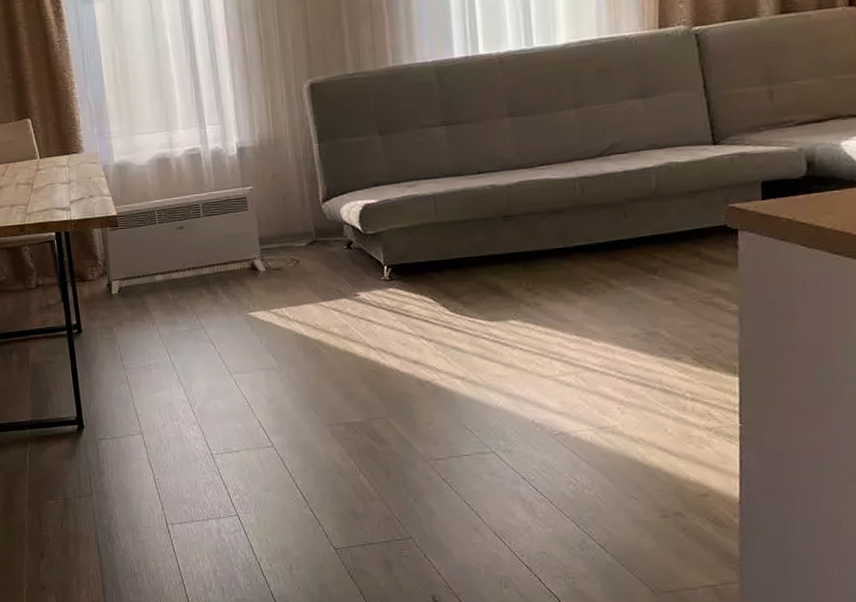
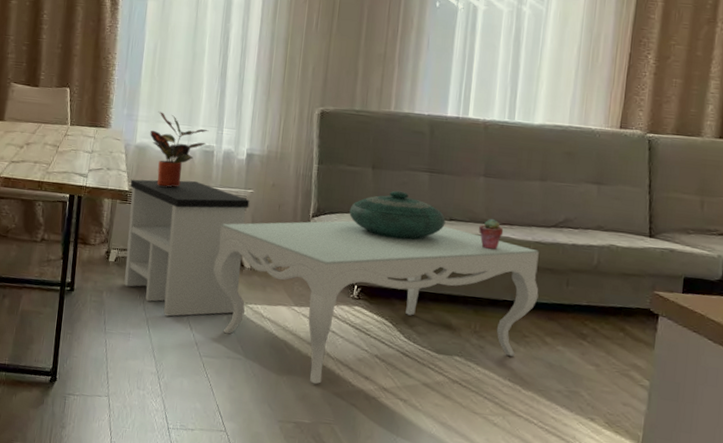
side table: none [117,189,258,339] -> present [124,179,250,316]
potted plant: none [127,122,191,204] -> present [150,111,209,188]
coffee table: none [224,181,594,380] -> present [213,220,539,384]
decorative bowl: none [363,152,474,208] -> present [349,190,446,240]
potted succulent: none [511,161,542,197] -> present [478,218,504,250]

